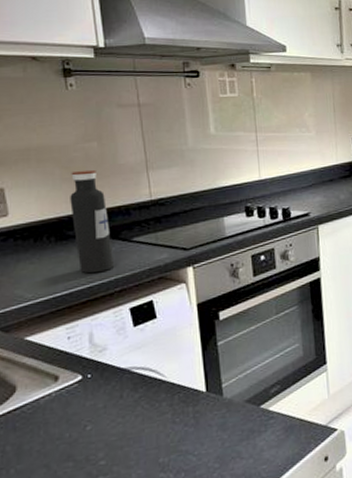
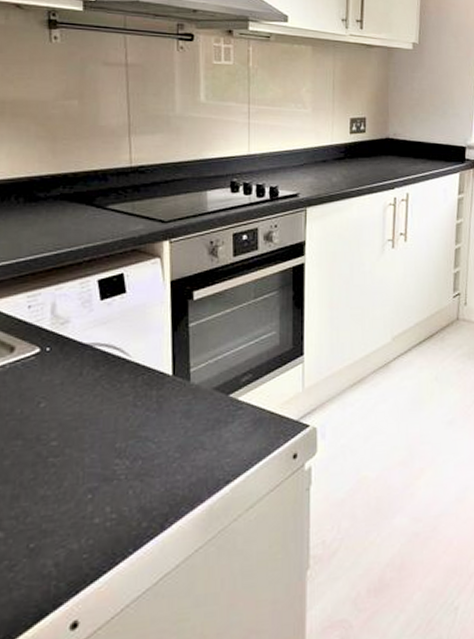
water bottle: present [70,170,113,274] -> none [43,129,85,240]

